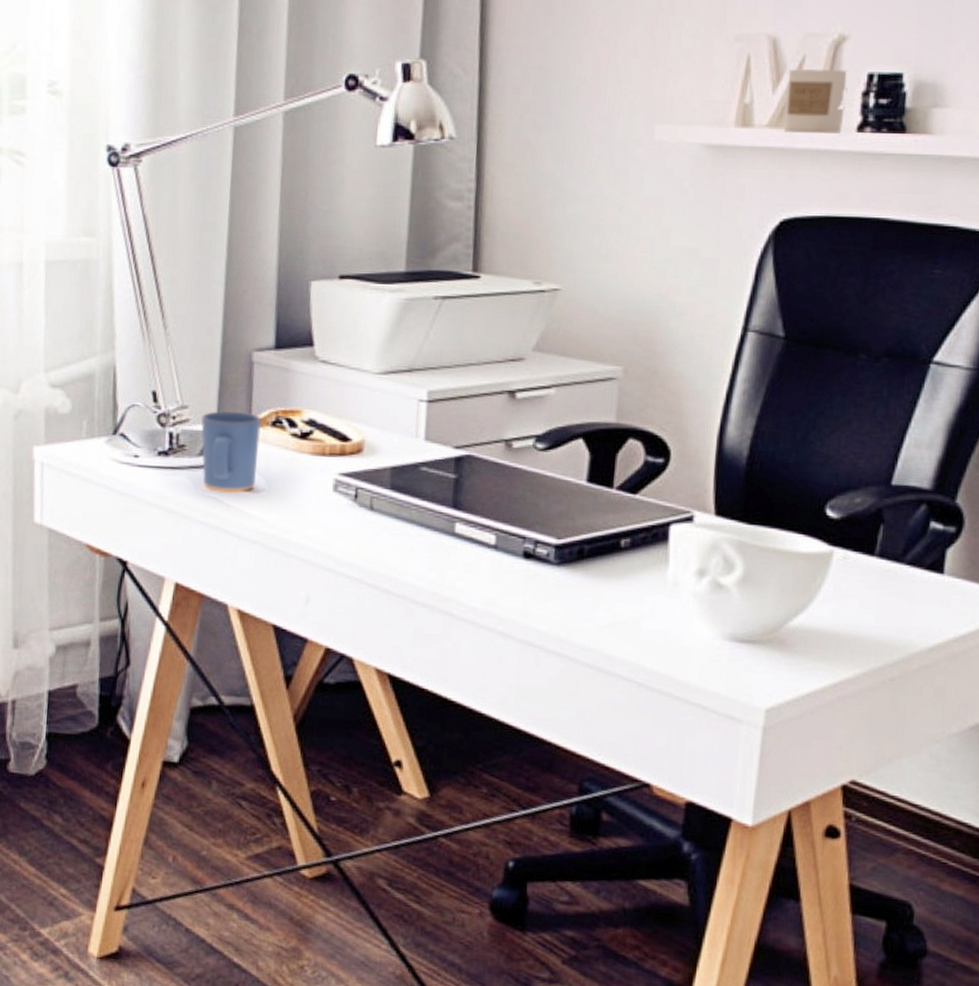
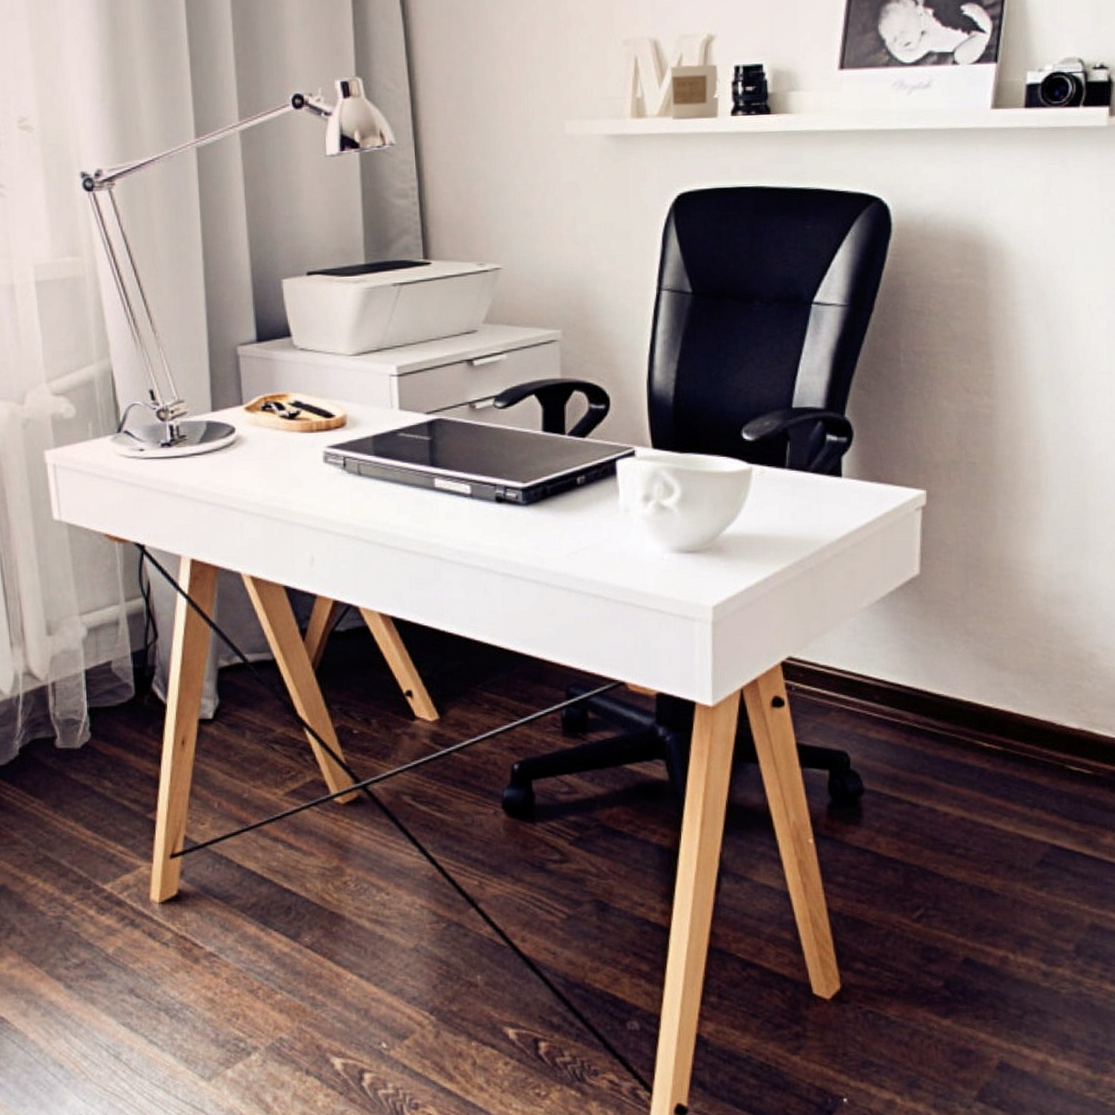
mug: present [201,411,262,493] -> none [198,400,254,474]

